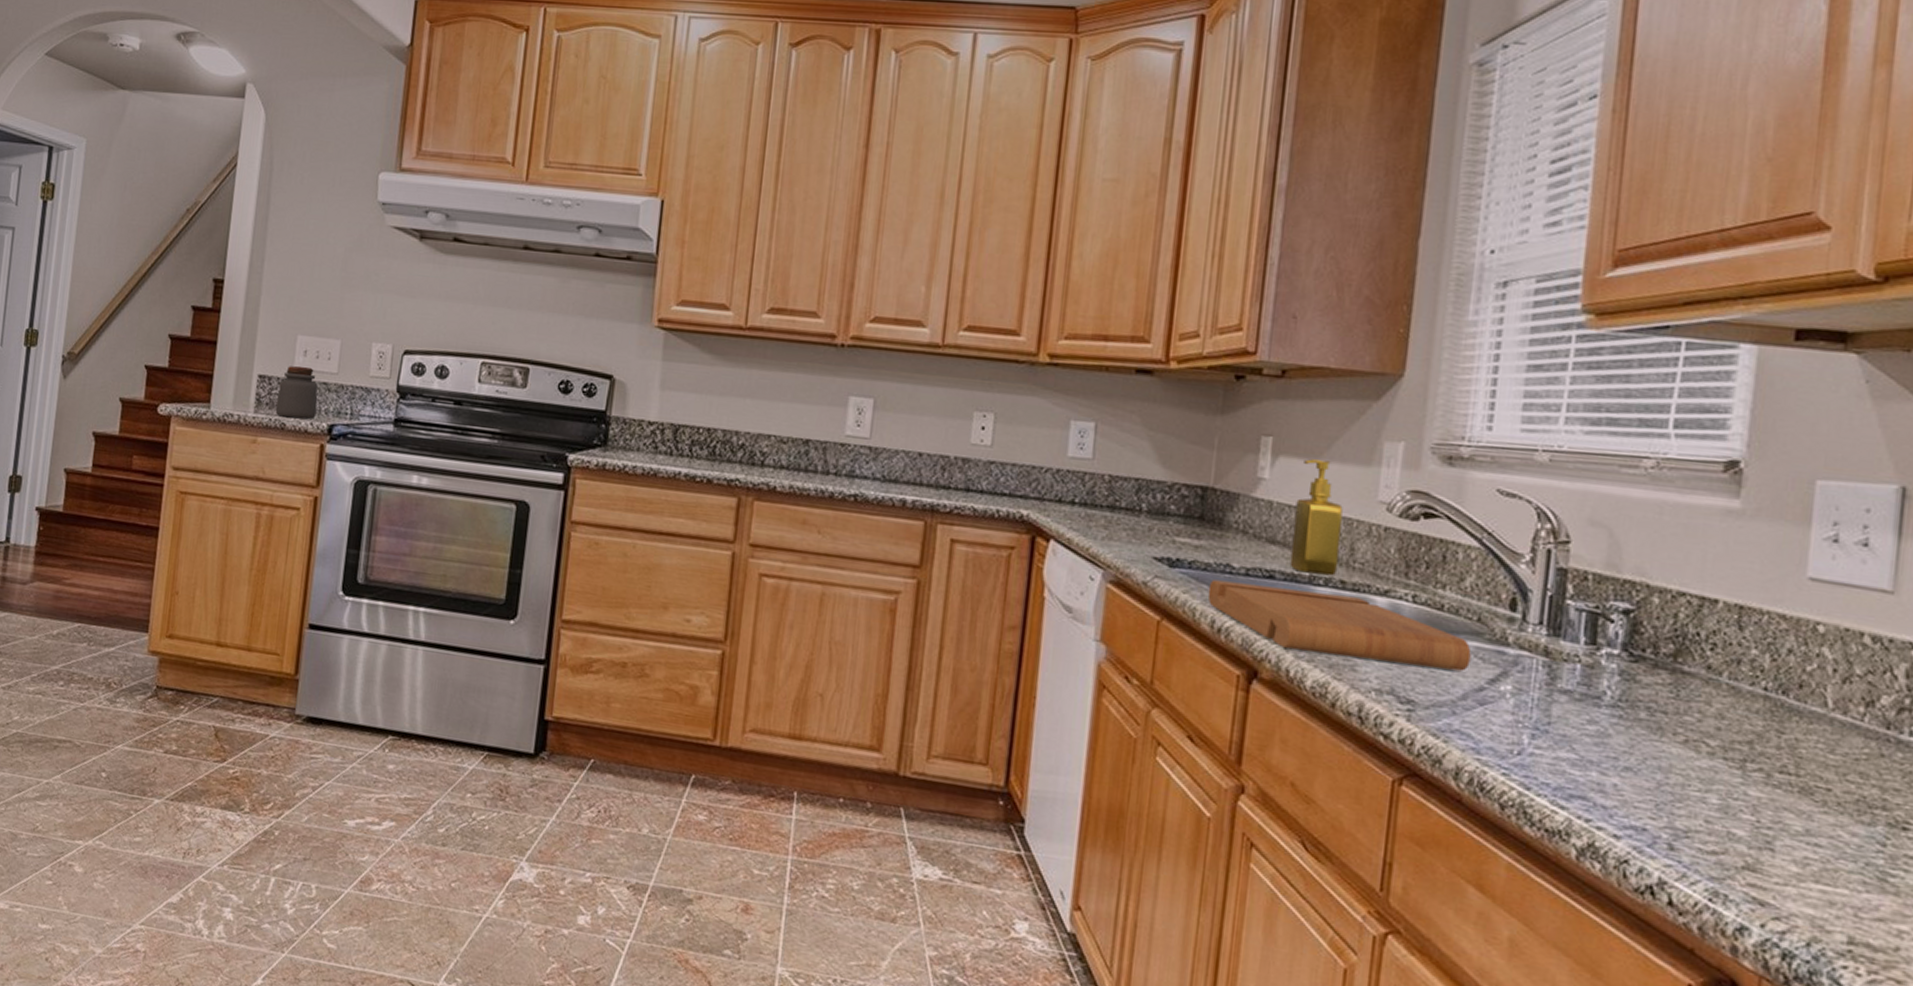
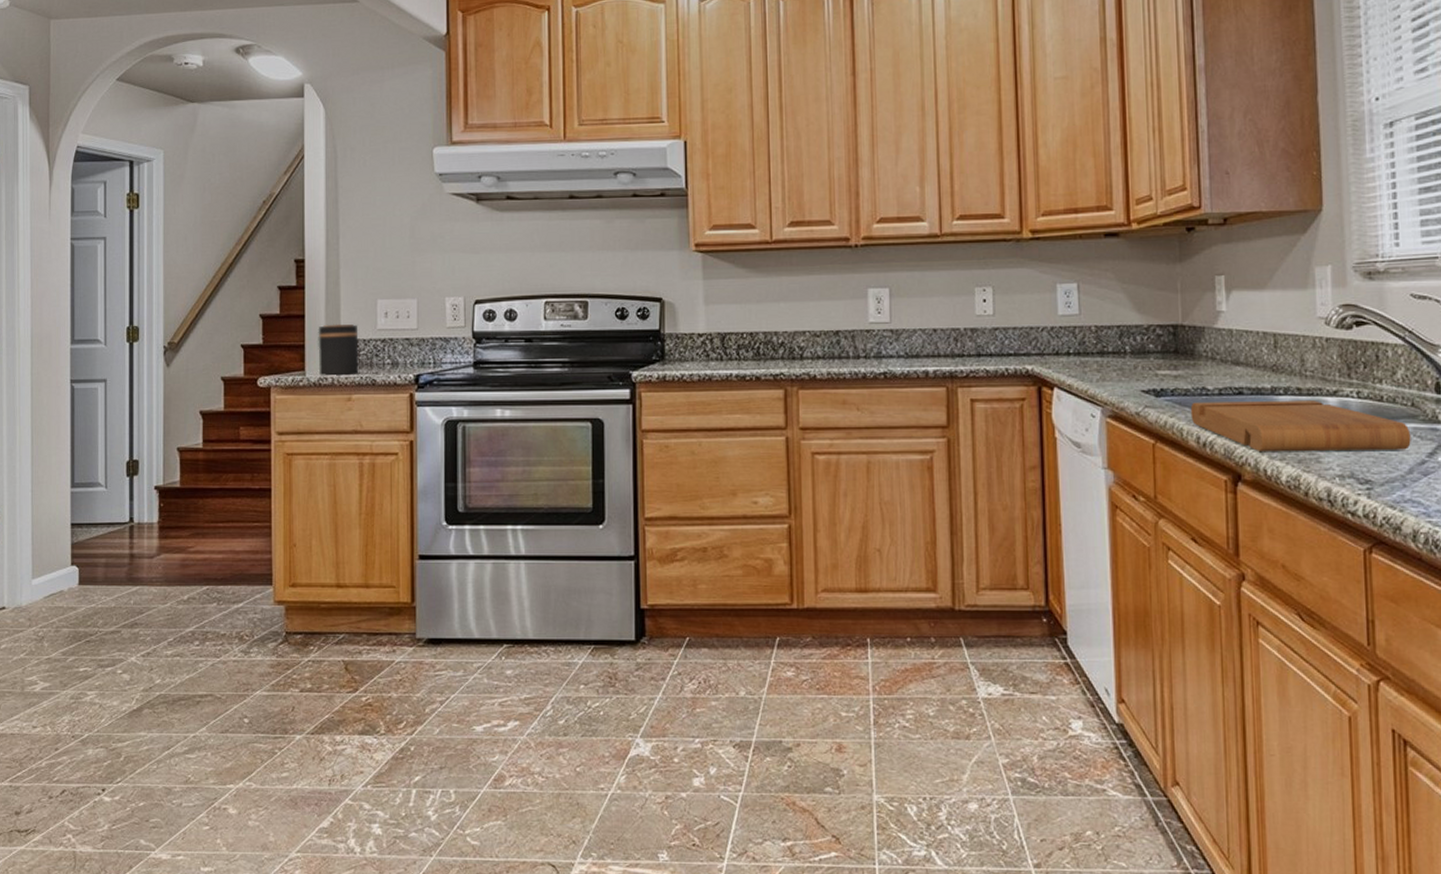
cylinder: none [225,355,272,415] -> present [318,324,358,376]
jar: present [275,365,318,419] -> none [365,326,403,374]
soap dispenser: present [1289,459,1343,576] -> none [1251,289,1292,386]

